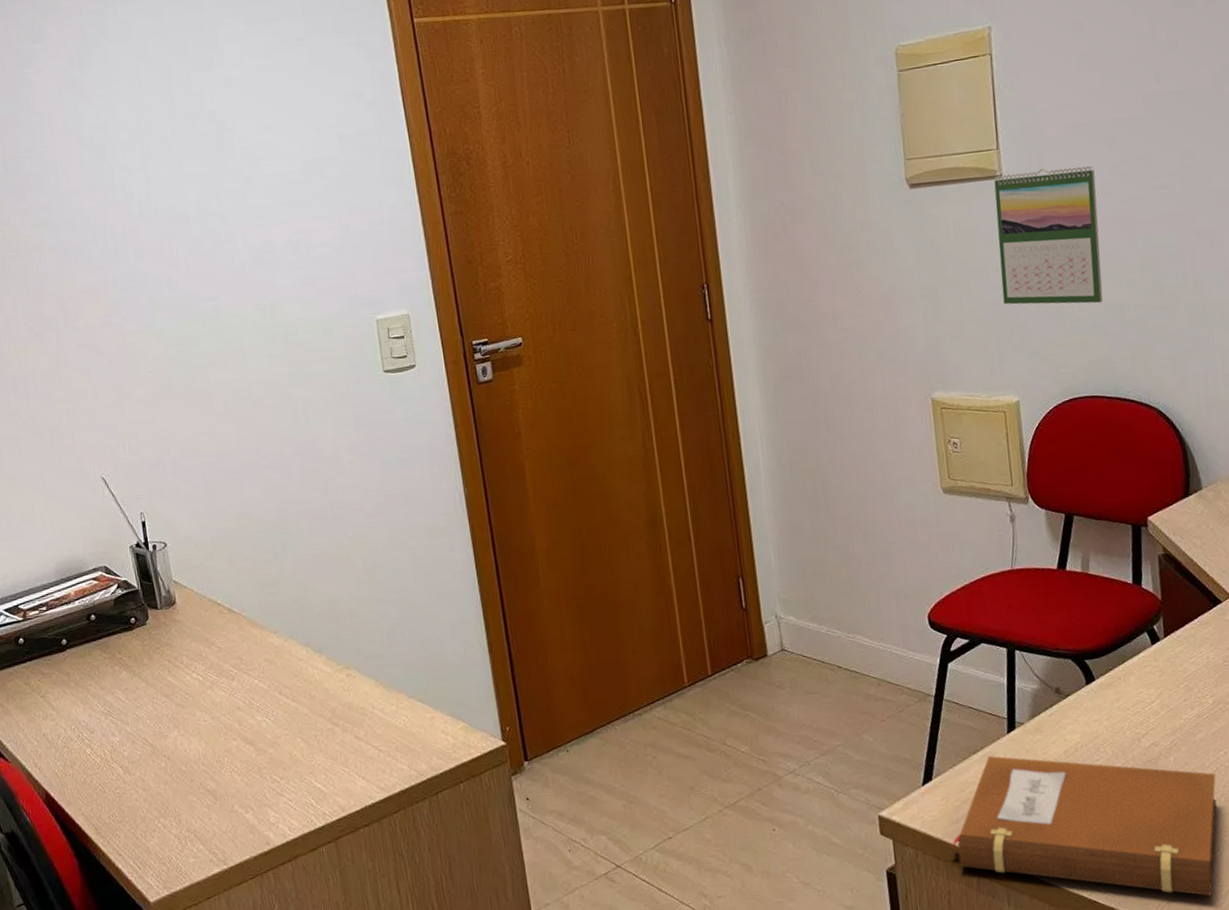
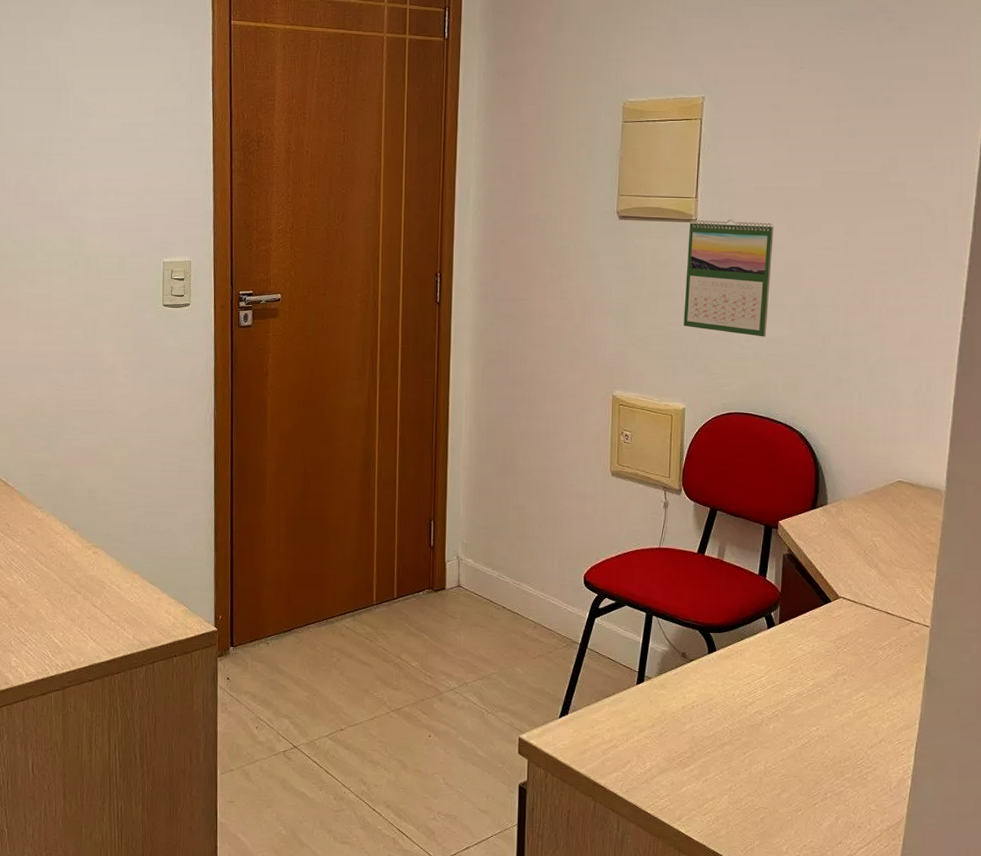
notebook: present [952,756,1217,896] -> none [577,702,806,848]

